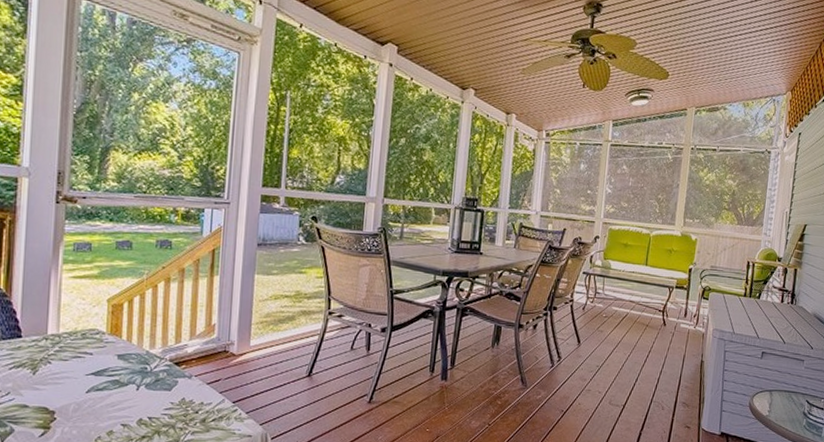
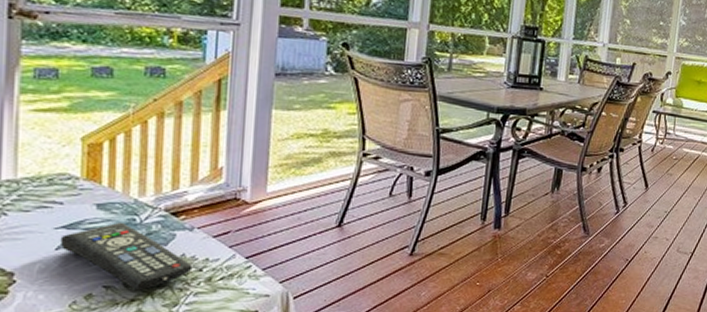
remote control: none [89,370,191,429] -> present [59,222,193,291]

